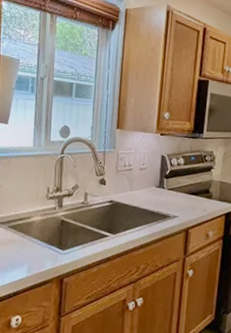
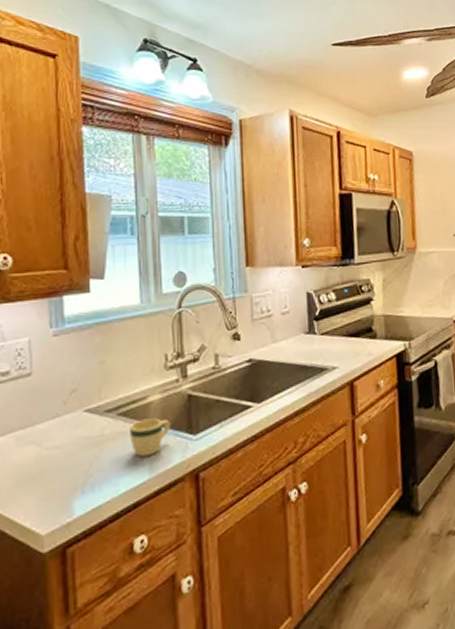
mug: none [16,233,46,260] -> present [130,418,170,457]

